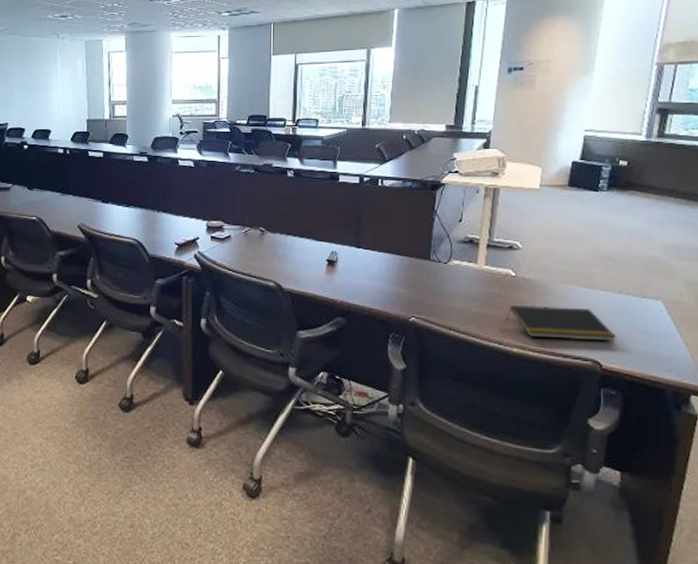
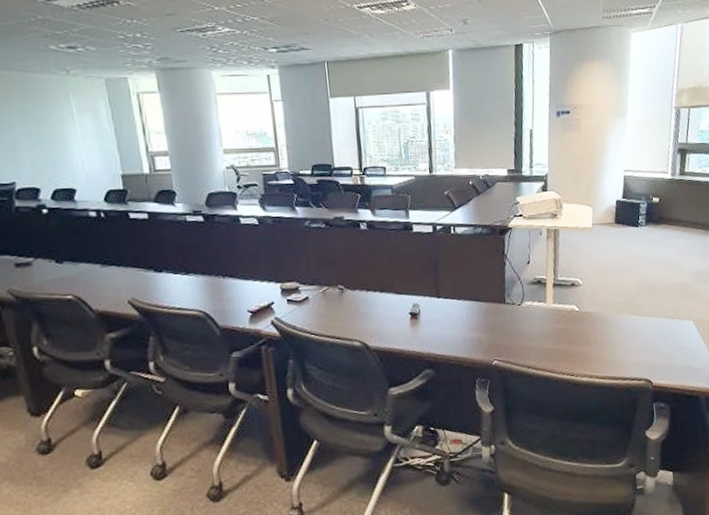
notepad: present [506,305,617,342] -> none [575,334,662,366]

